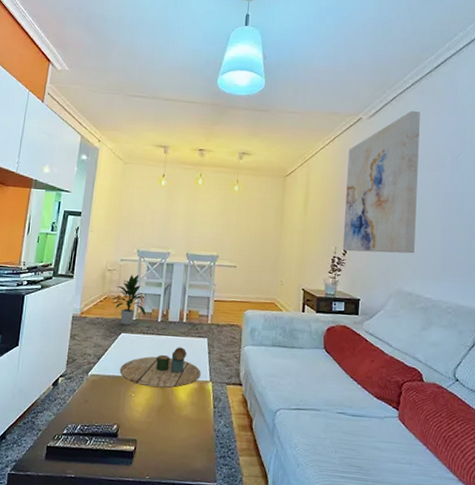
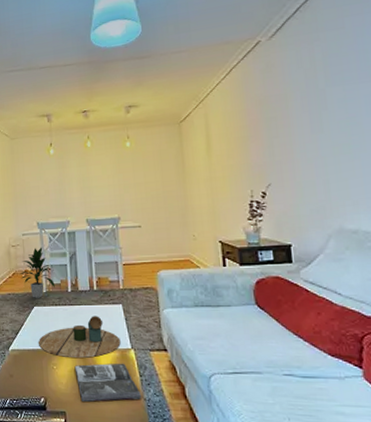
magazine: none [152,393,213,431] -> present [74,363,142,402]
wall art: present [342,110,420,254] -> none [250,18,353,193]

